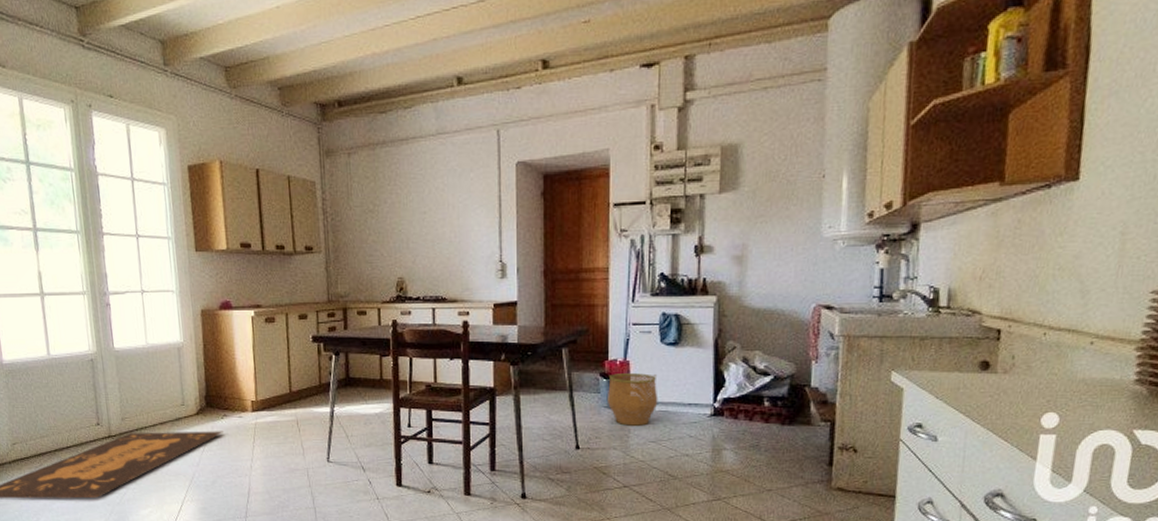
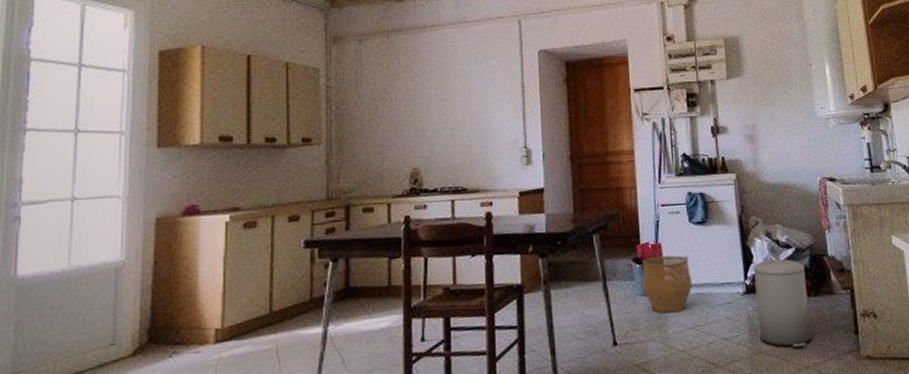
pedal bin: none [722,385,782,471] -> present [753,259,812,348]

